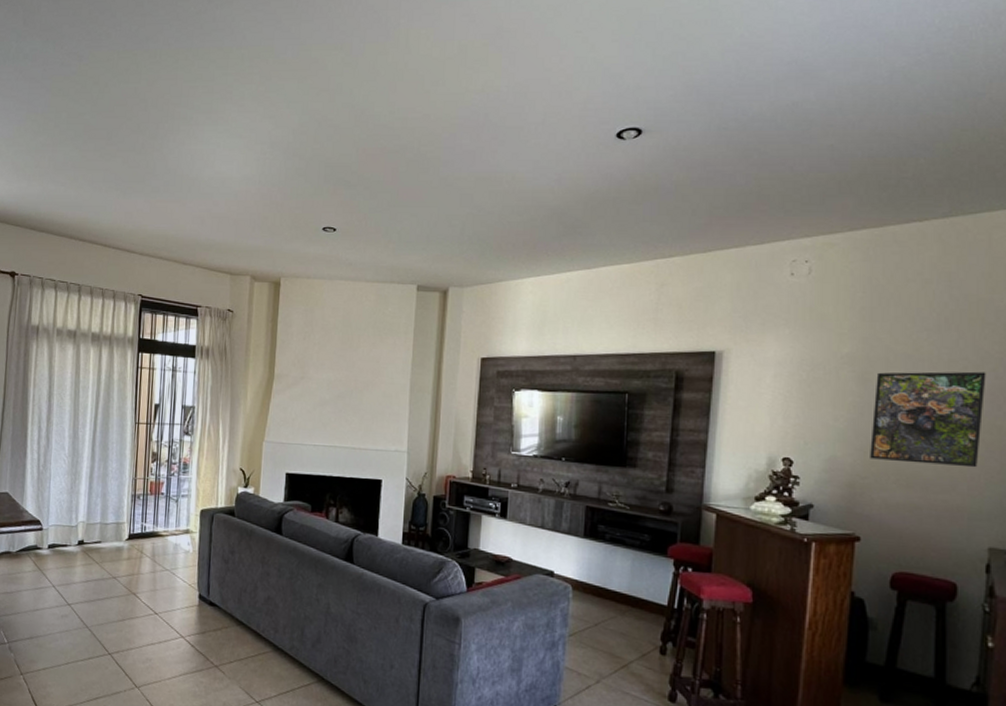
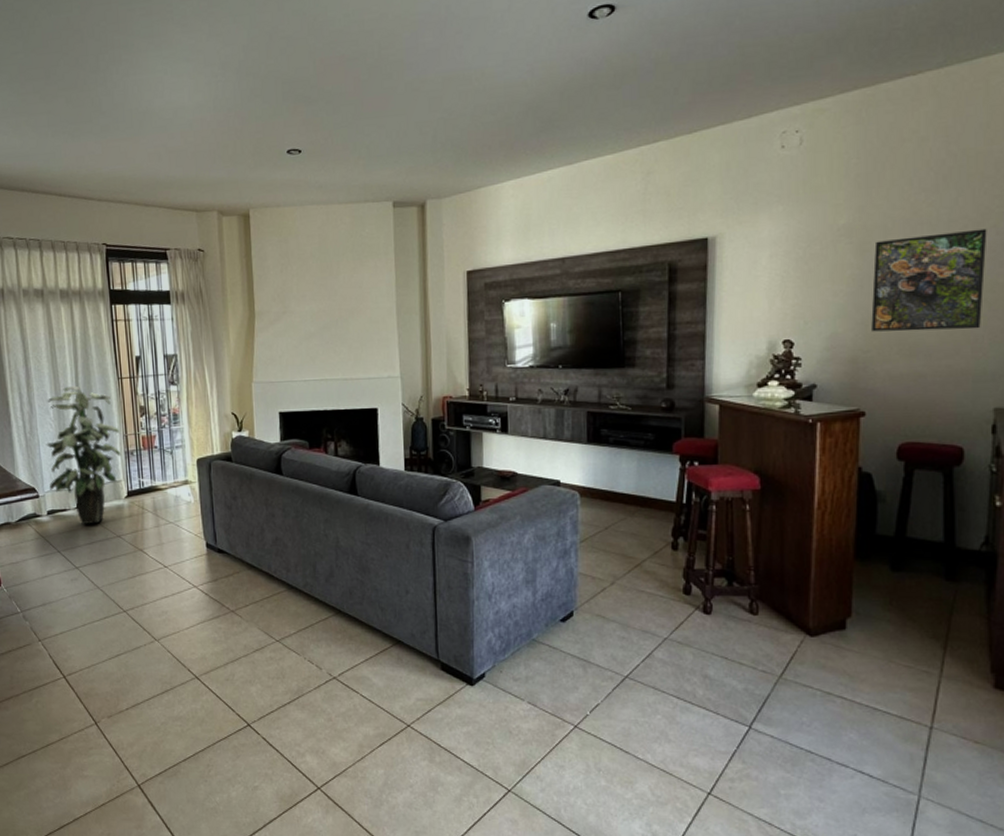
indoor plant: none [54,425,130,563] -> present [46,385,122,525]

